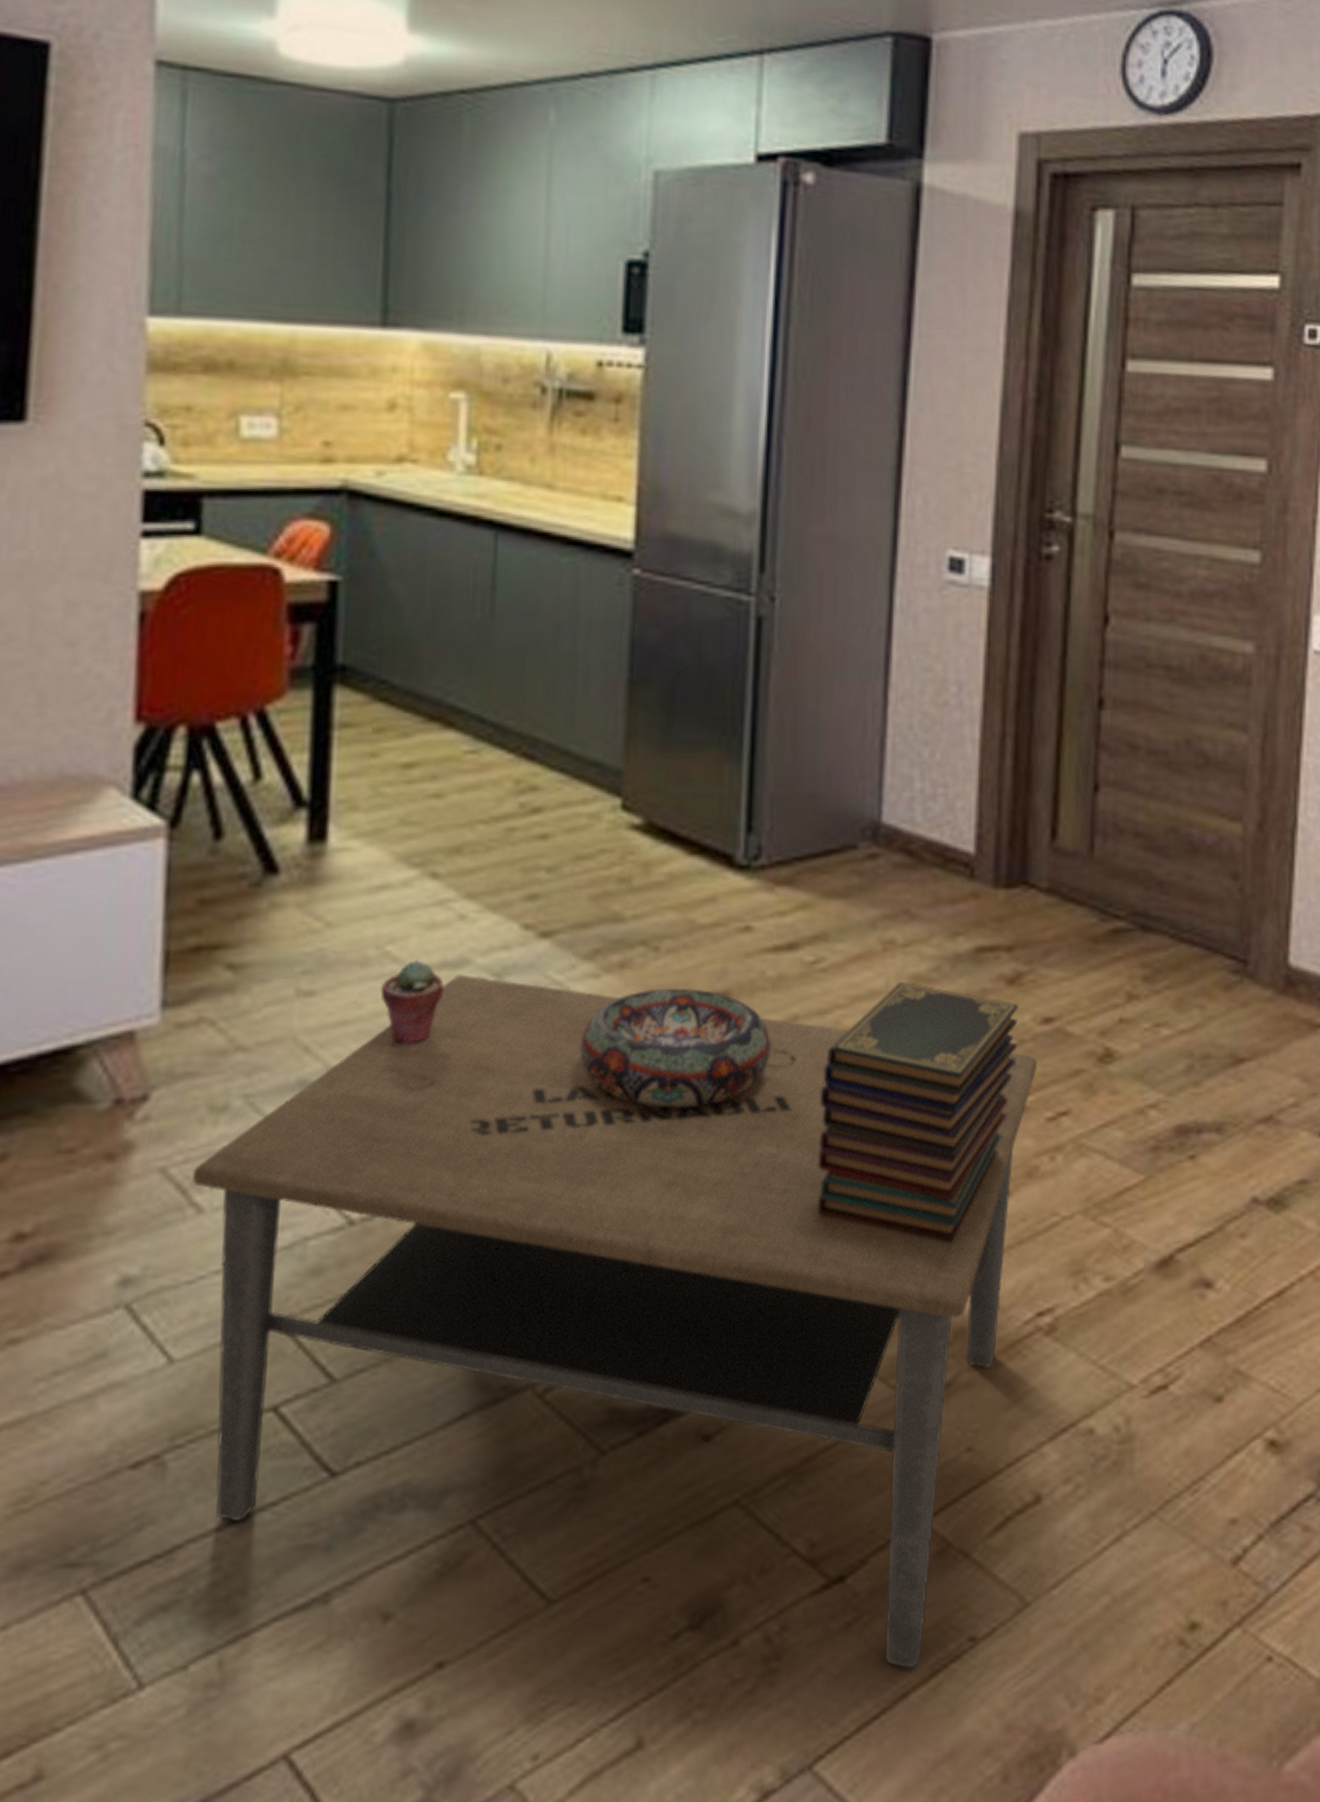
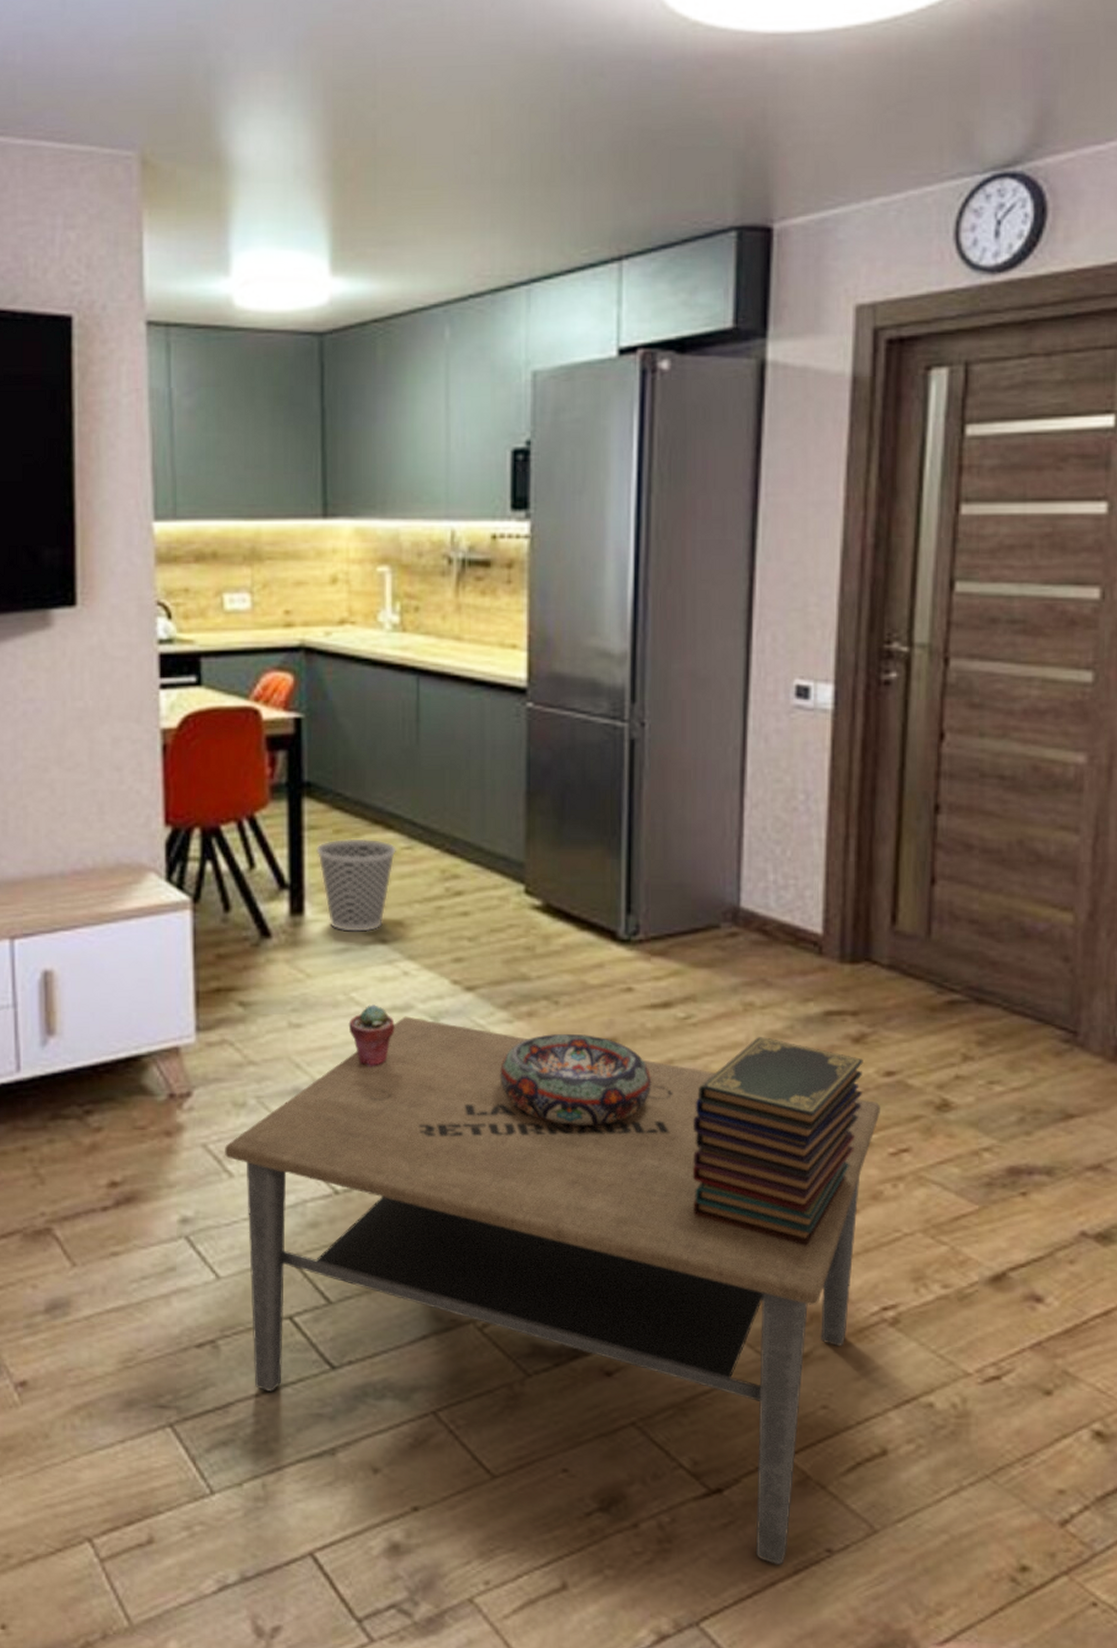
wastebasket: none [349,739,459,864] -> present [316,838,397,932]

